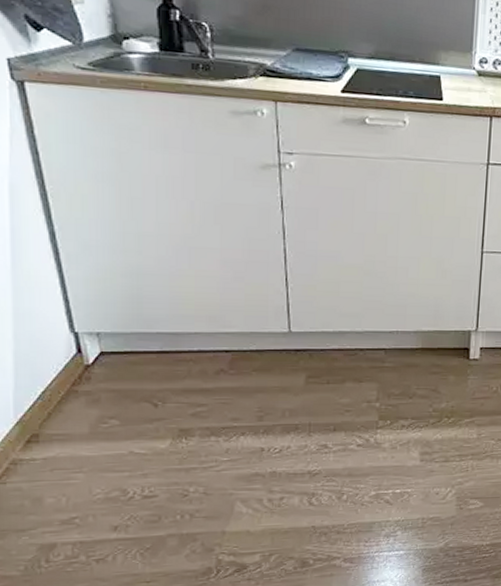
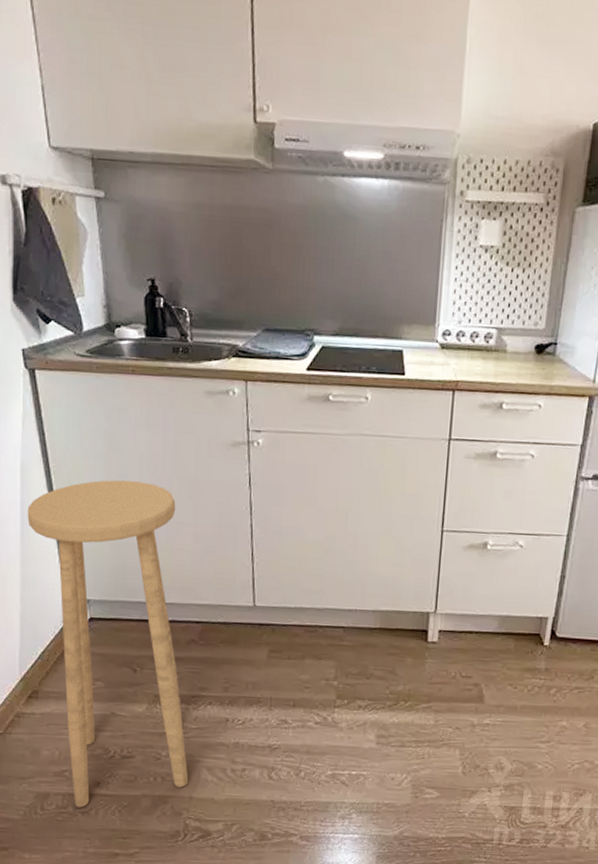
stool: none [19,203,221,555] -> present [27,480,189,807]

